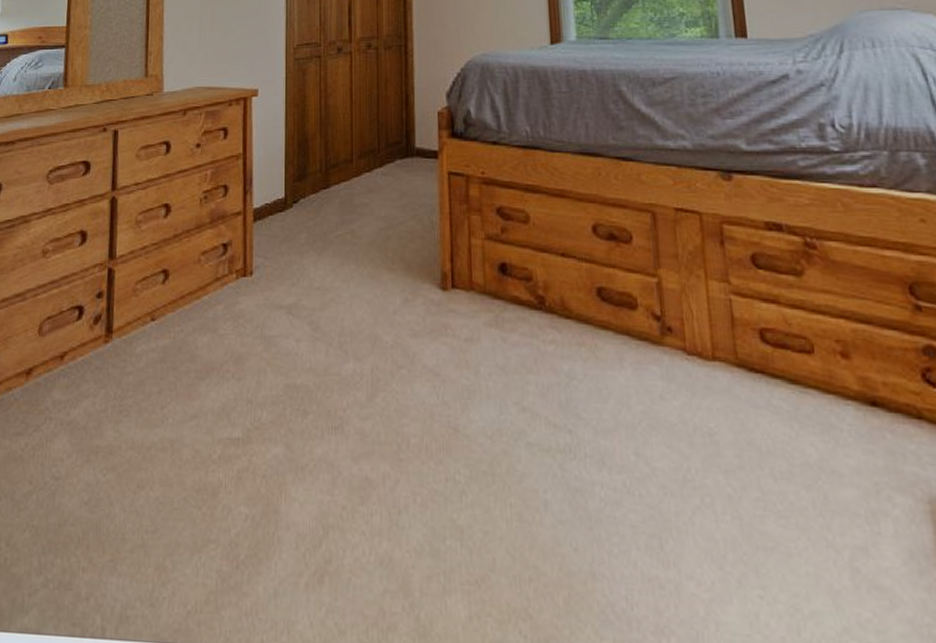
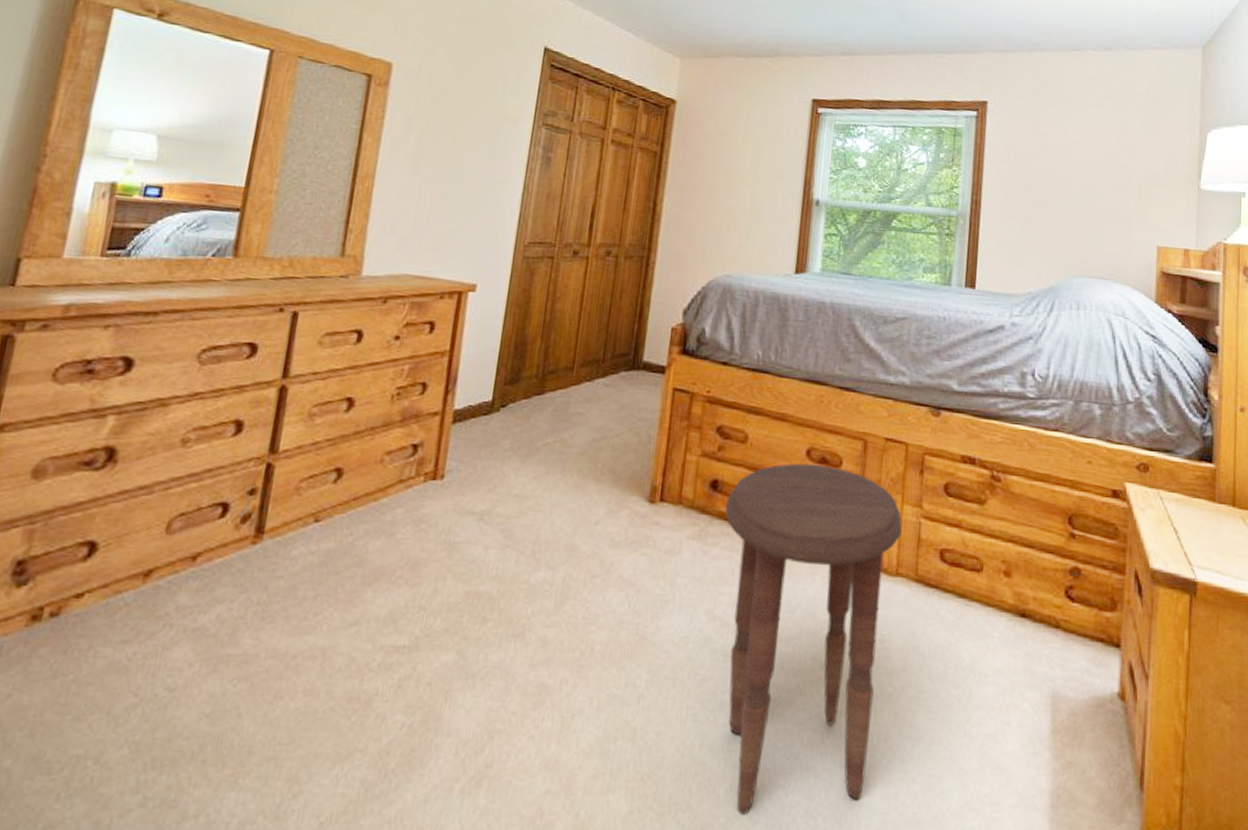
side table: none [517,240,718,630] -> present [724,463,903,816]

